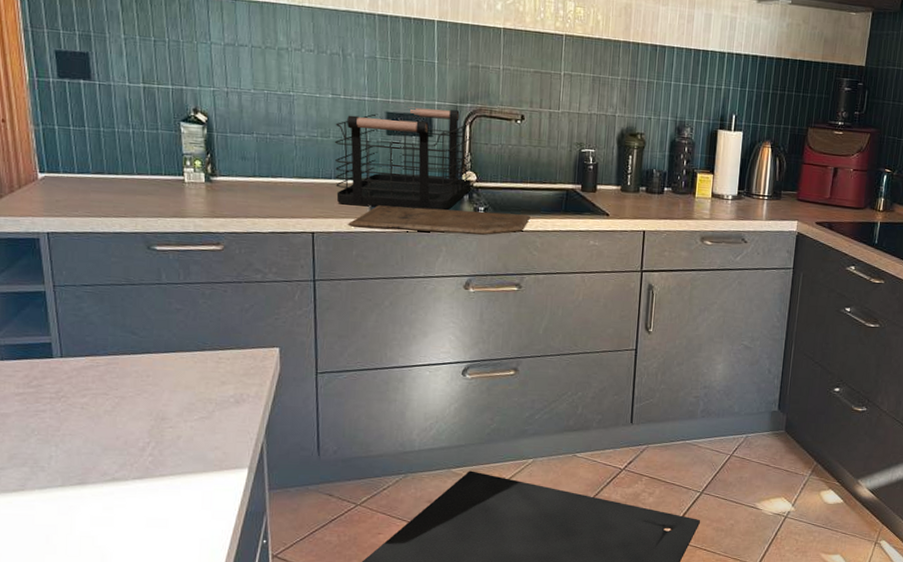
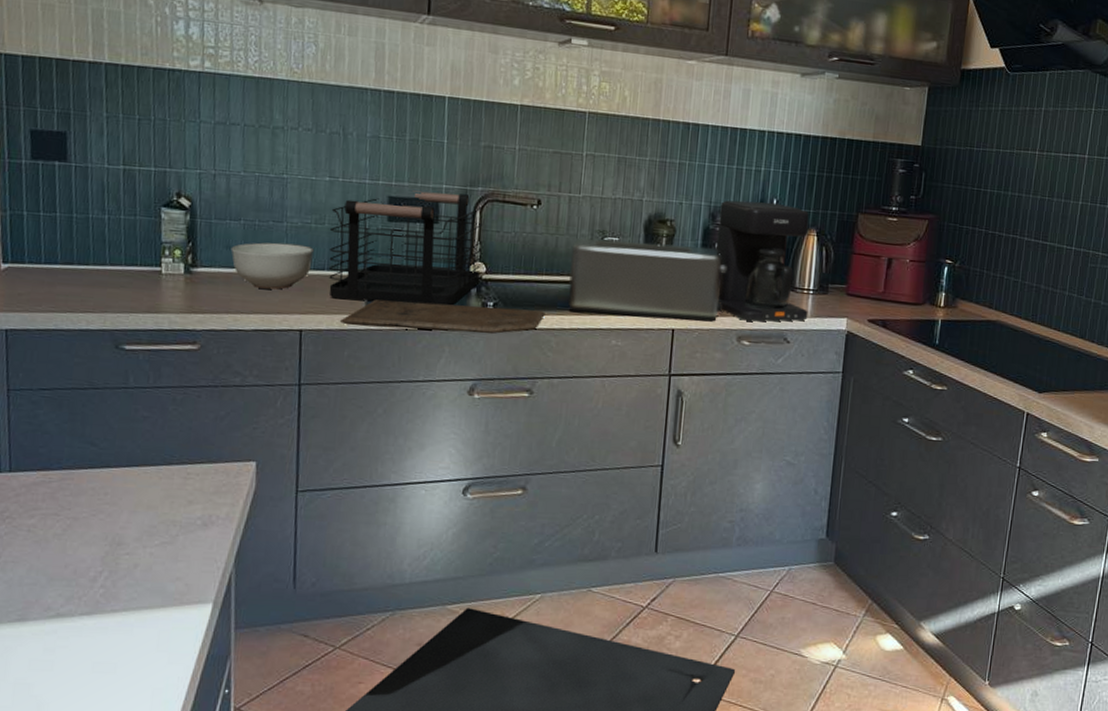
bowl: none [246,154,322,196] -> present [230,242,315,290]
toaster: none [550,149,692,224] -> present [567,237,727,322]
coffee maker: none [682,116,764,224] -> present [717,200,809,322]

